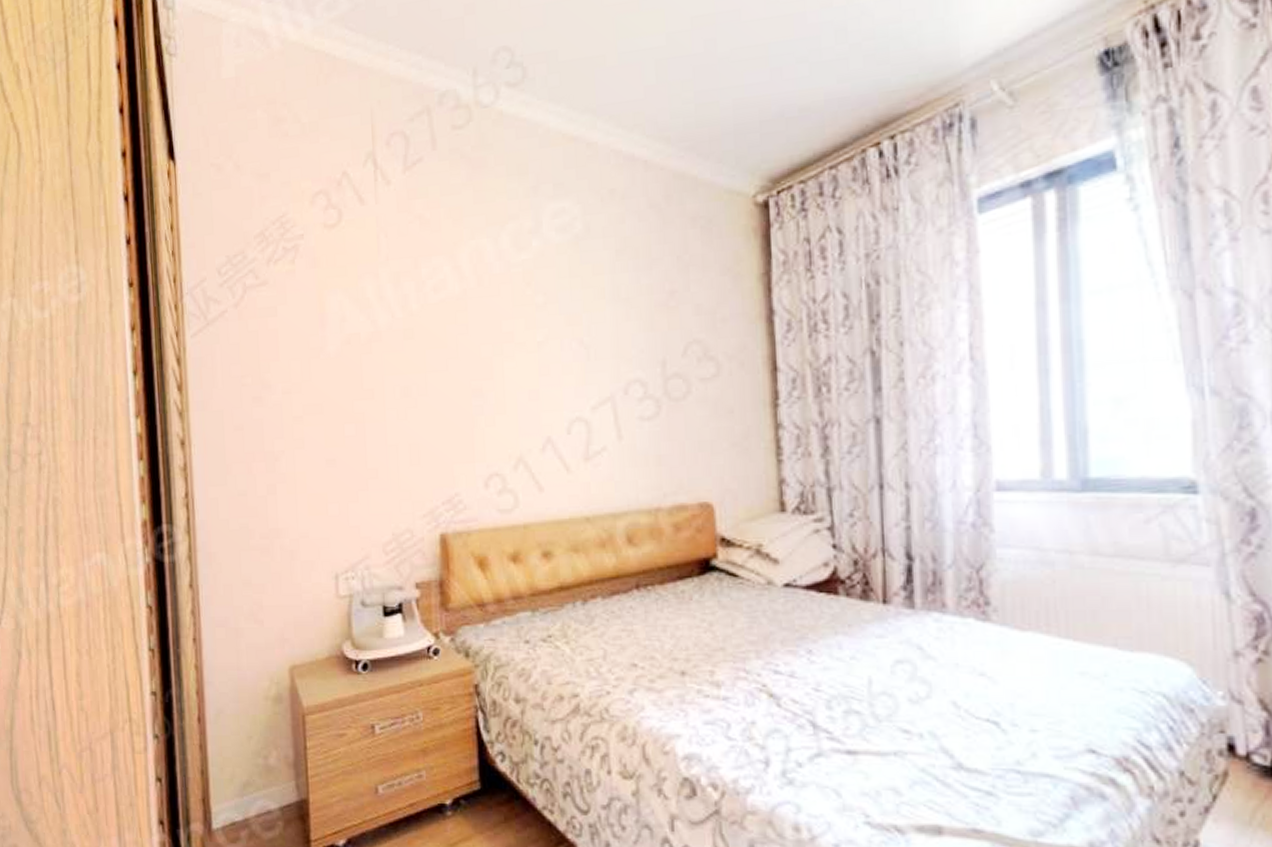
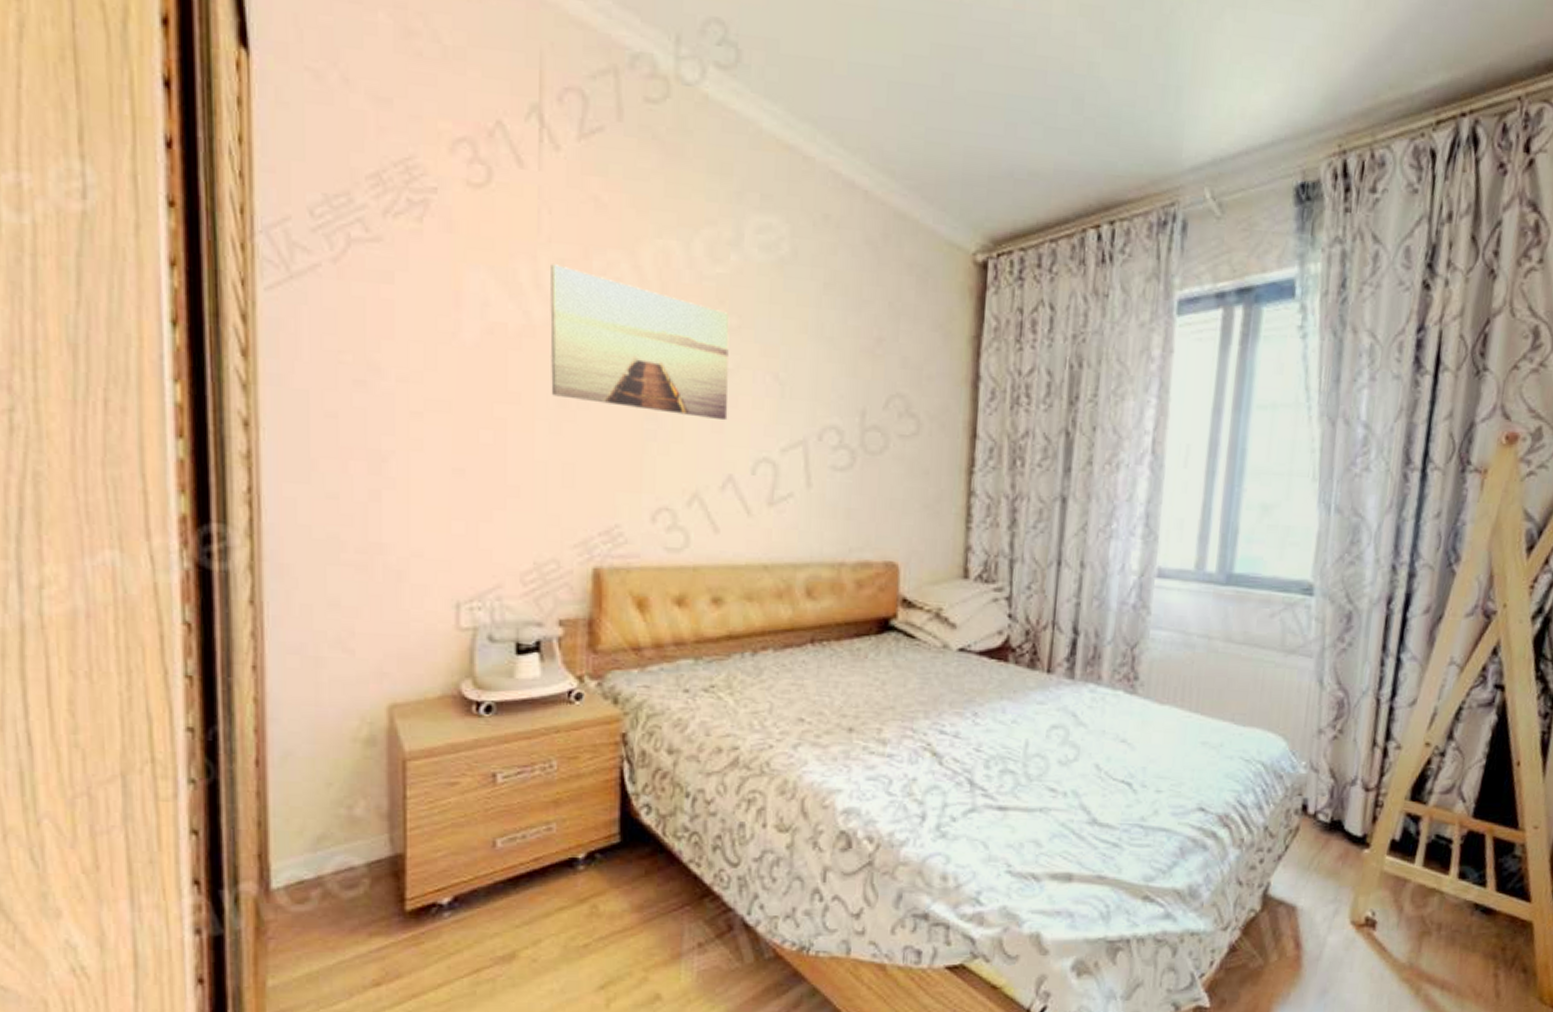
wall art: none [390,277,542,389] -> present [550,264,730,421]

